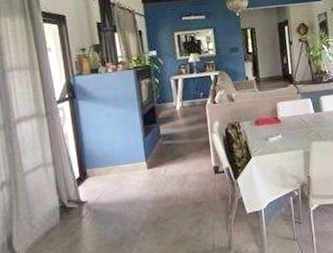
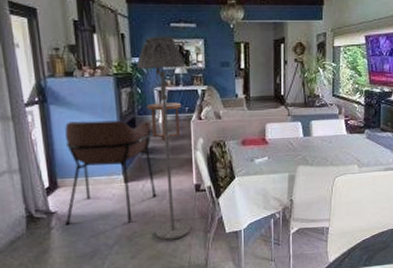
armchair: none [92,108,178,214] -> present [65,120,157,226]
floor lamp: none [154,29,212,224] -> present [137,36,191,240]
side table: none [165,89,197,126] -> present [147,102,182,140]

